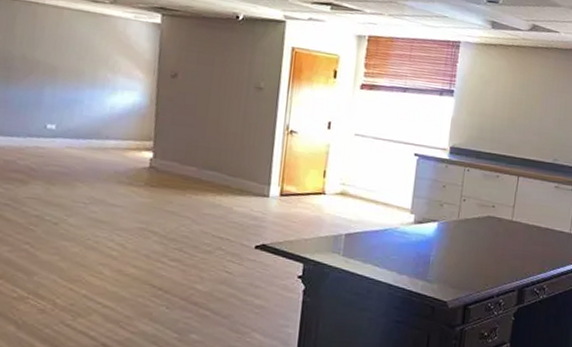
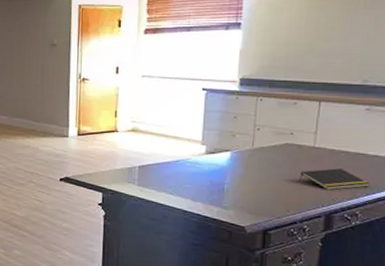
notepad: none [498,242,556,265] -> present [299,168,370,191]

